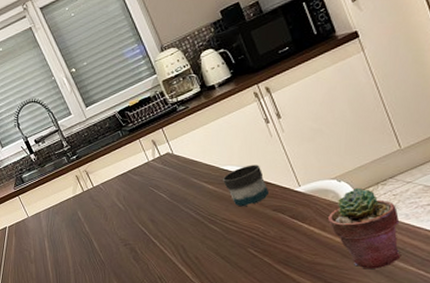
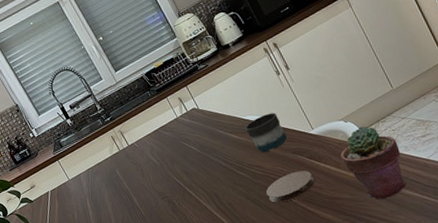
coaster: none [238,230,295,262] -> present [266,170,315,203]

